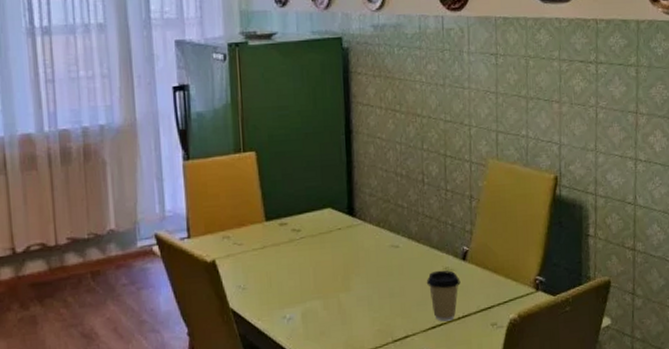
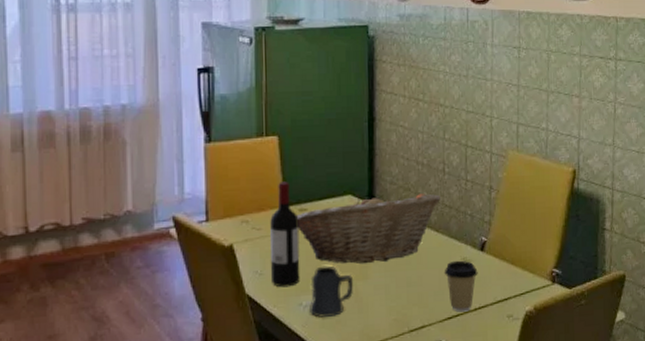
wine bottle: none [251,196,283,301] -> present [270,181,300,288]
fruit basket: none [276,204,420,276] -> present [296,193,440,264]
mug: none [293,278,337,330] -> present [310,265,354,318]

